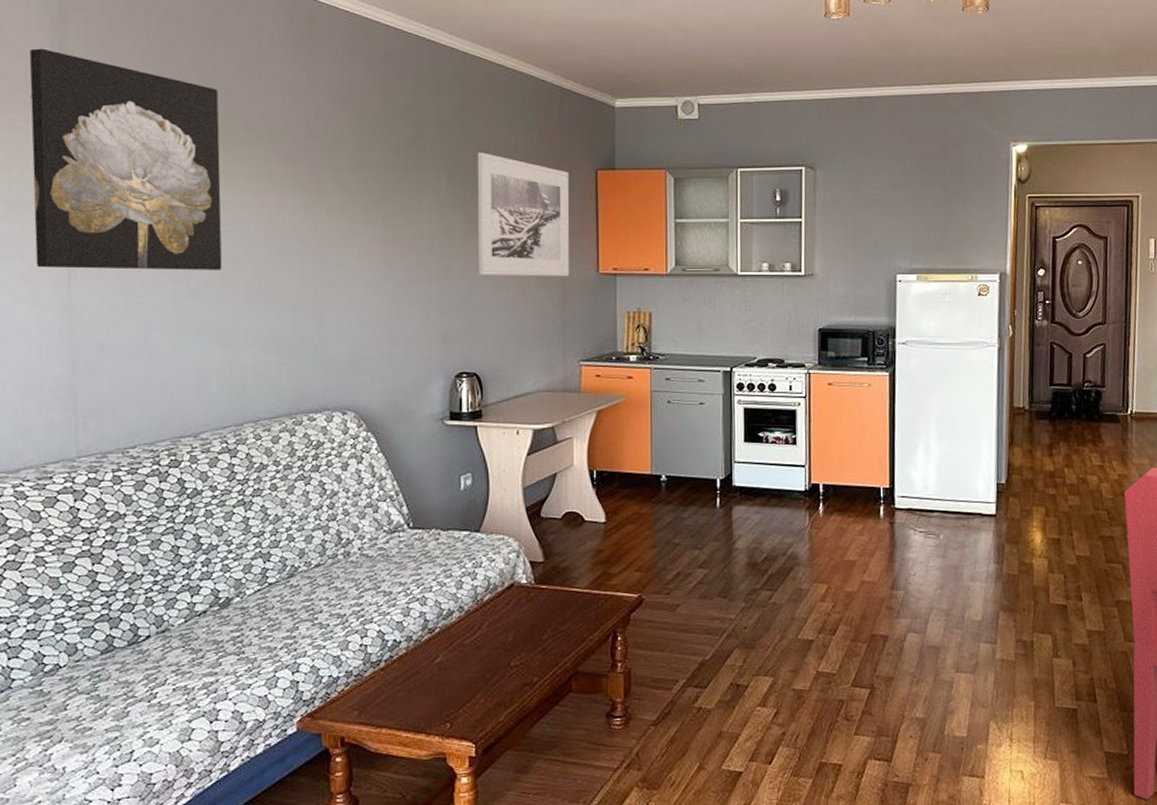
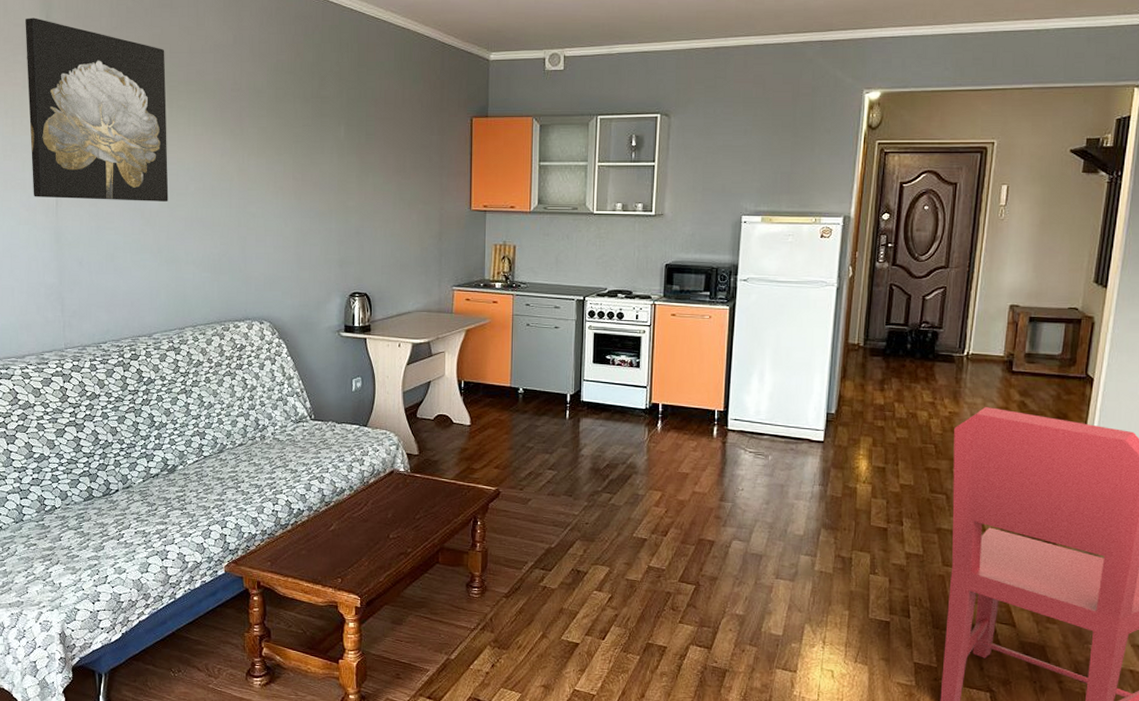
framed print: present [477,153,570,277] -> none [370,102,448,213]

